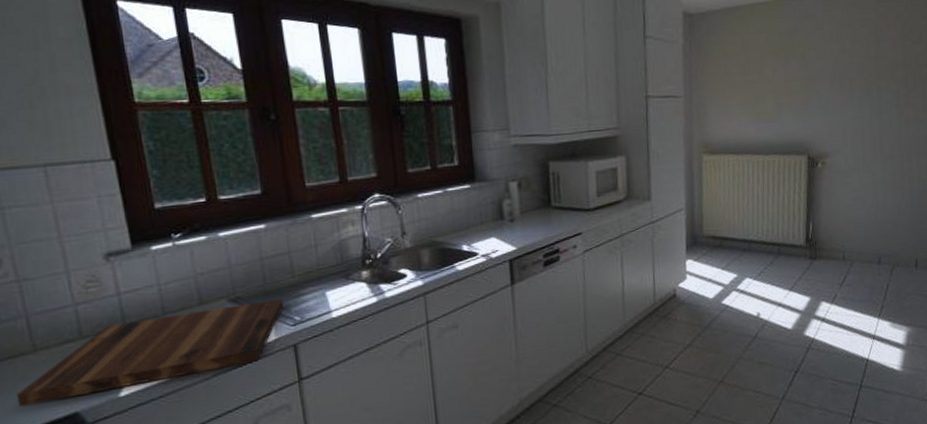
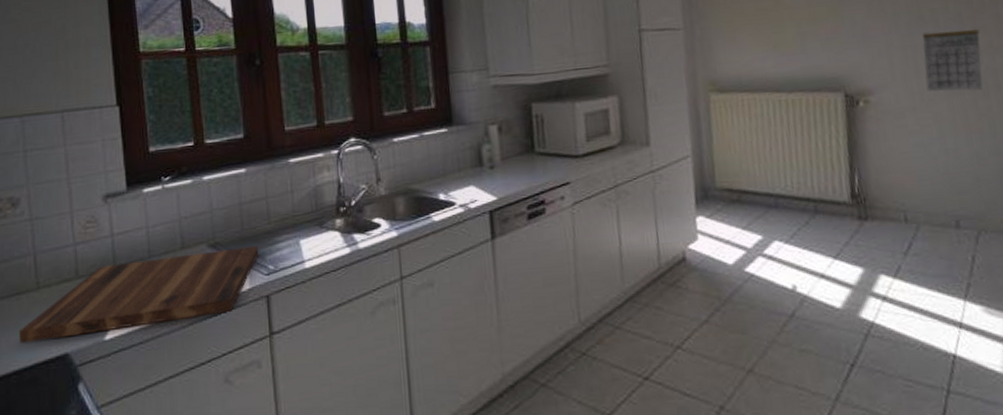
calendar: none [868,104,910,156] -> present [922,28,983,92]

